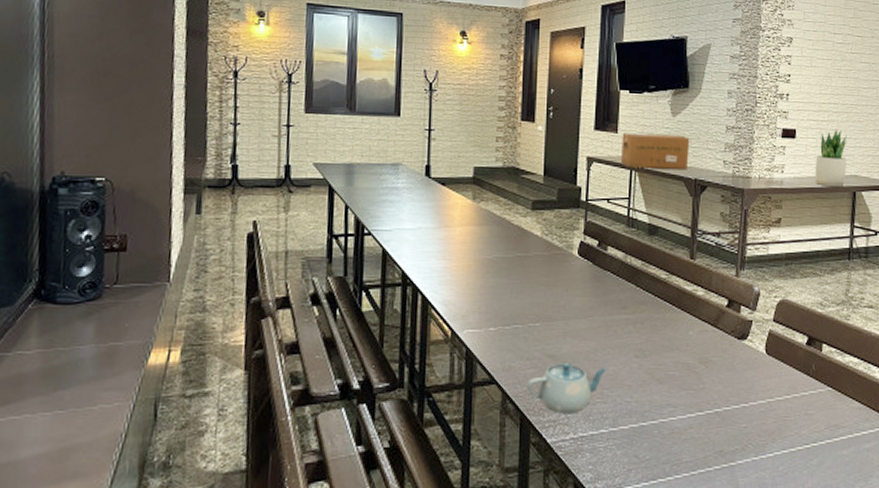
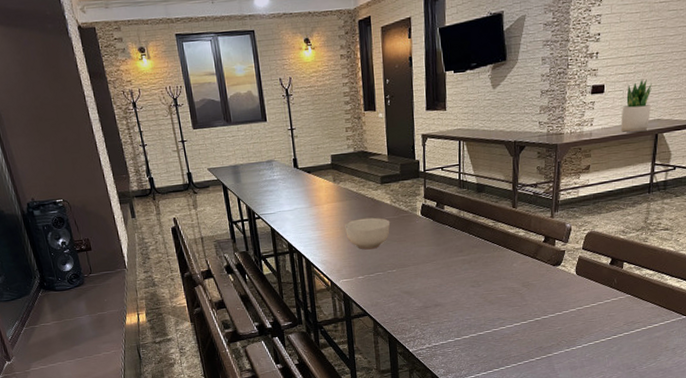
bowl: none [479,250,539,292] -> present [345,217,391,250]
teapot: present [527,362,607,415] -> none [391,295,451,332]
box: present [620,133,690,169] -> none [450,104,509,139]

